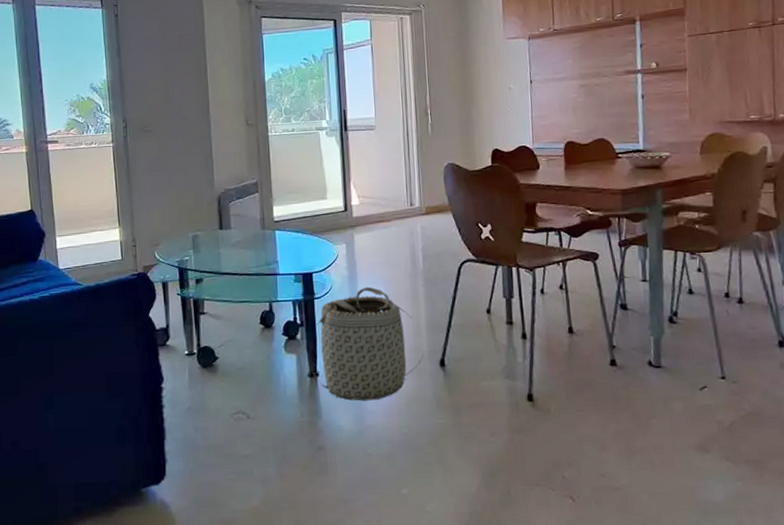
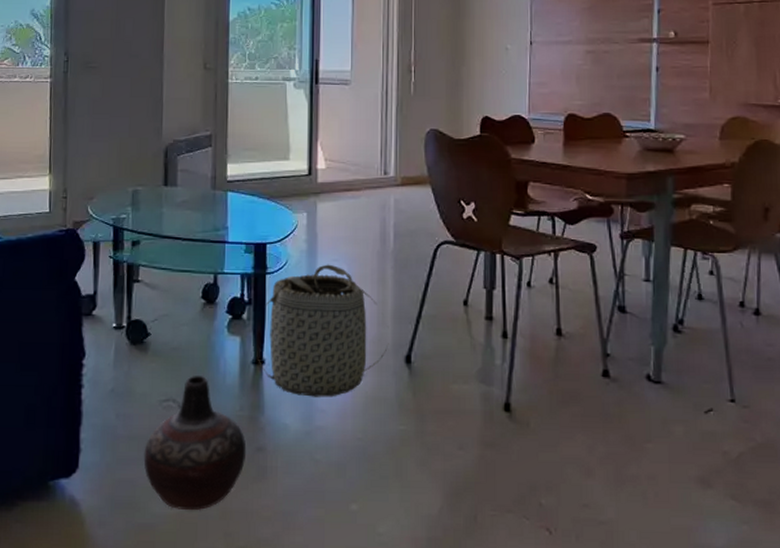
vase: none [221,390,309,505] -> present [143,376,247,511]

